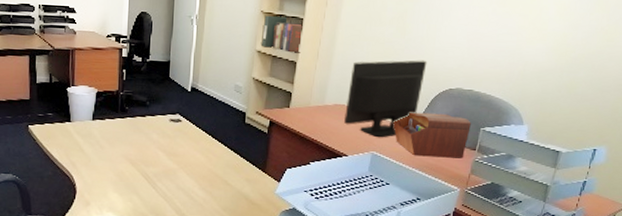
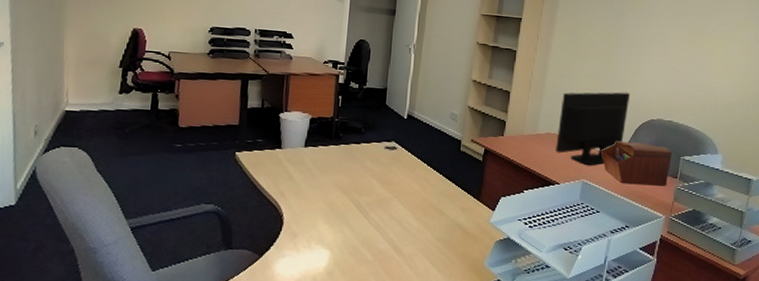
binder: present [261,16,290,48] -> none [477,47,504,78]
books: present [272,22,303,53] -> none [486,53,516,83]

